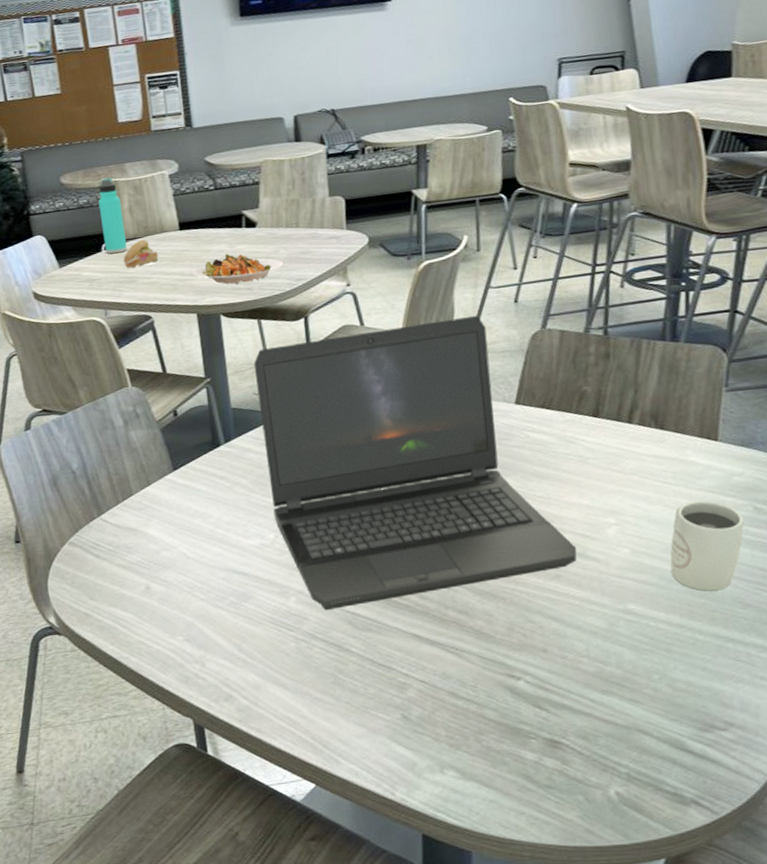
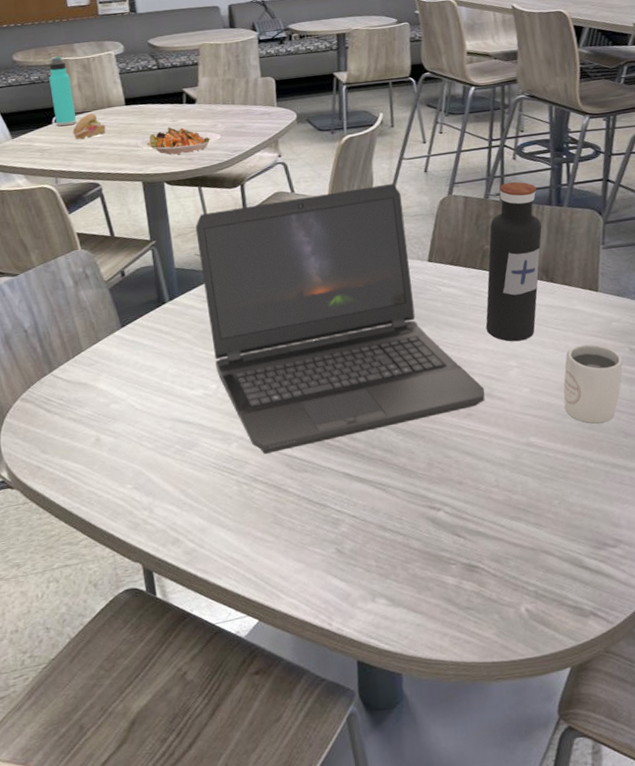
water bottle: none [580,313,652,496] -> present [485,181,542,342]

